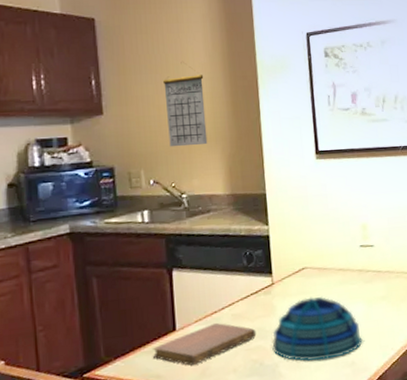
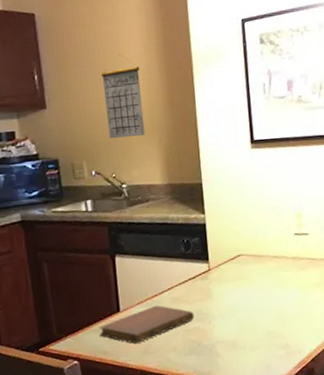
decorative bowl: present [272,297,363,362] -> none [209,283,296,343]

